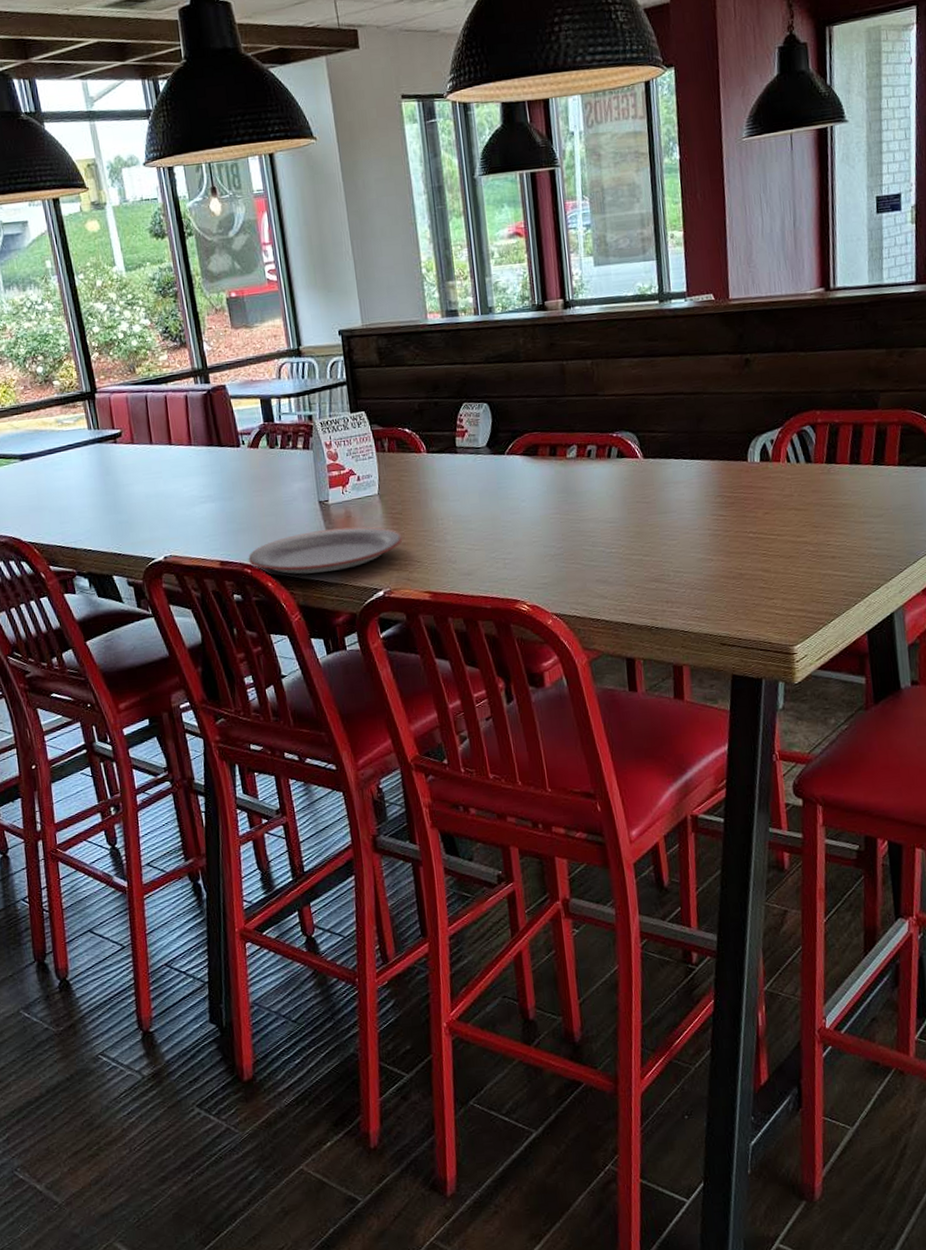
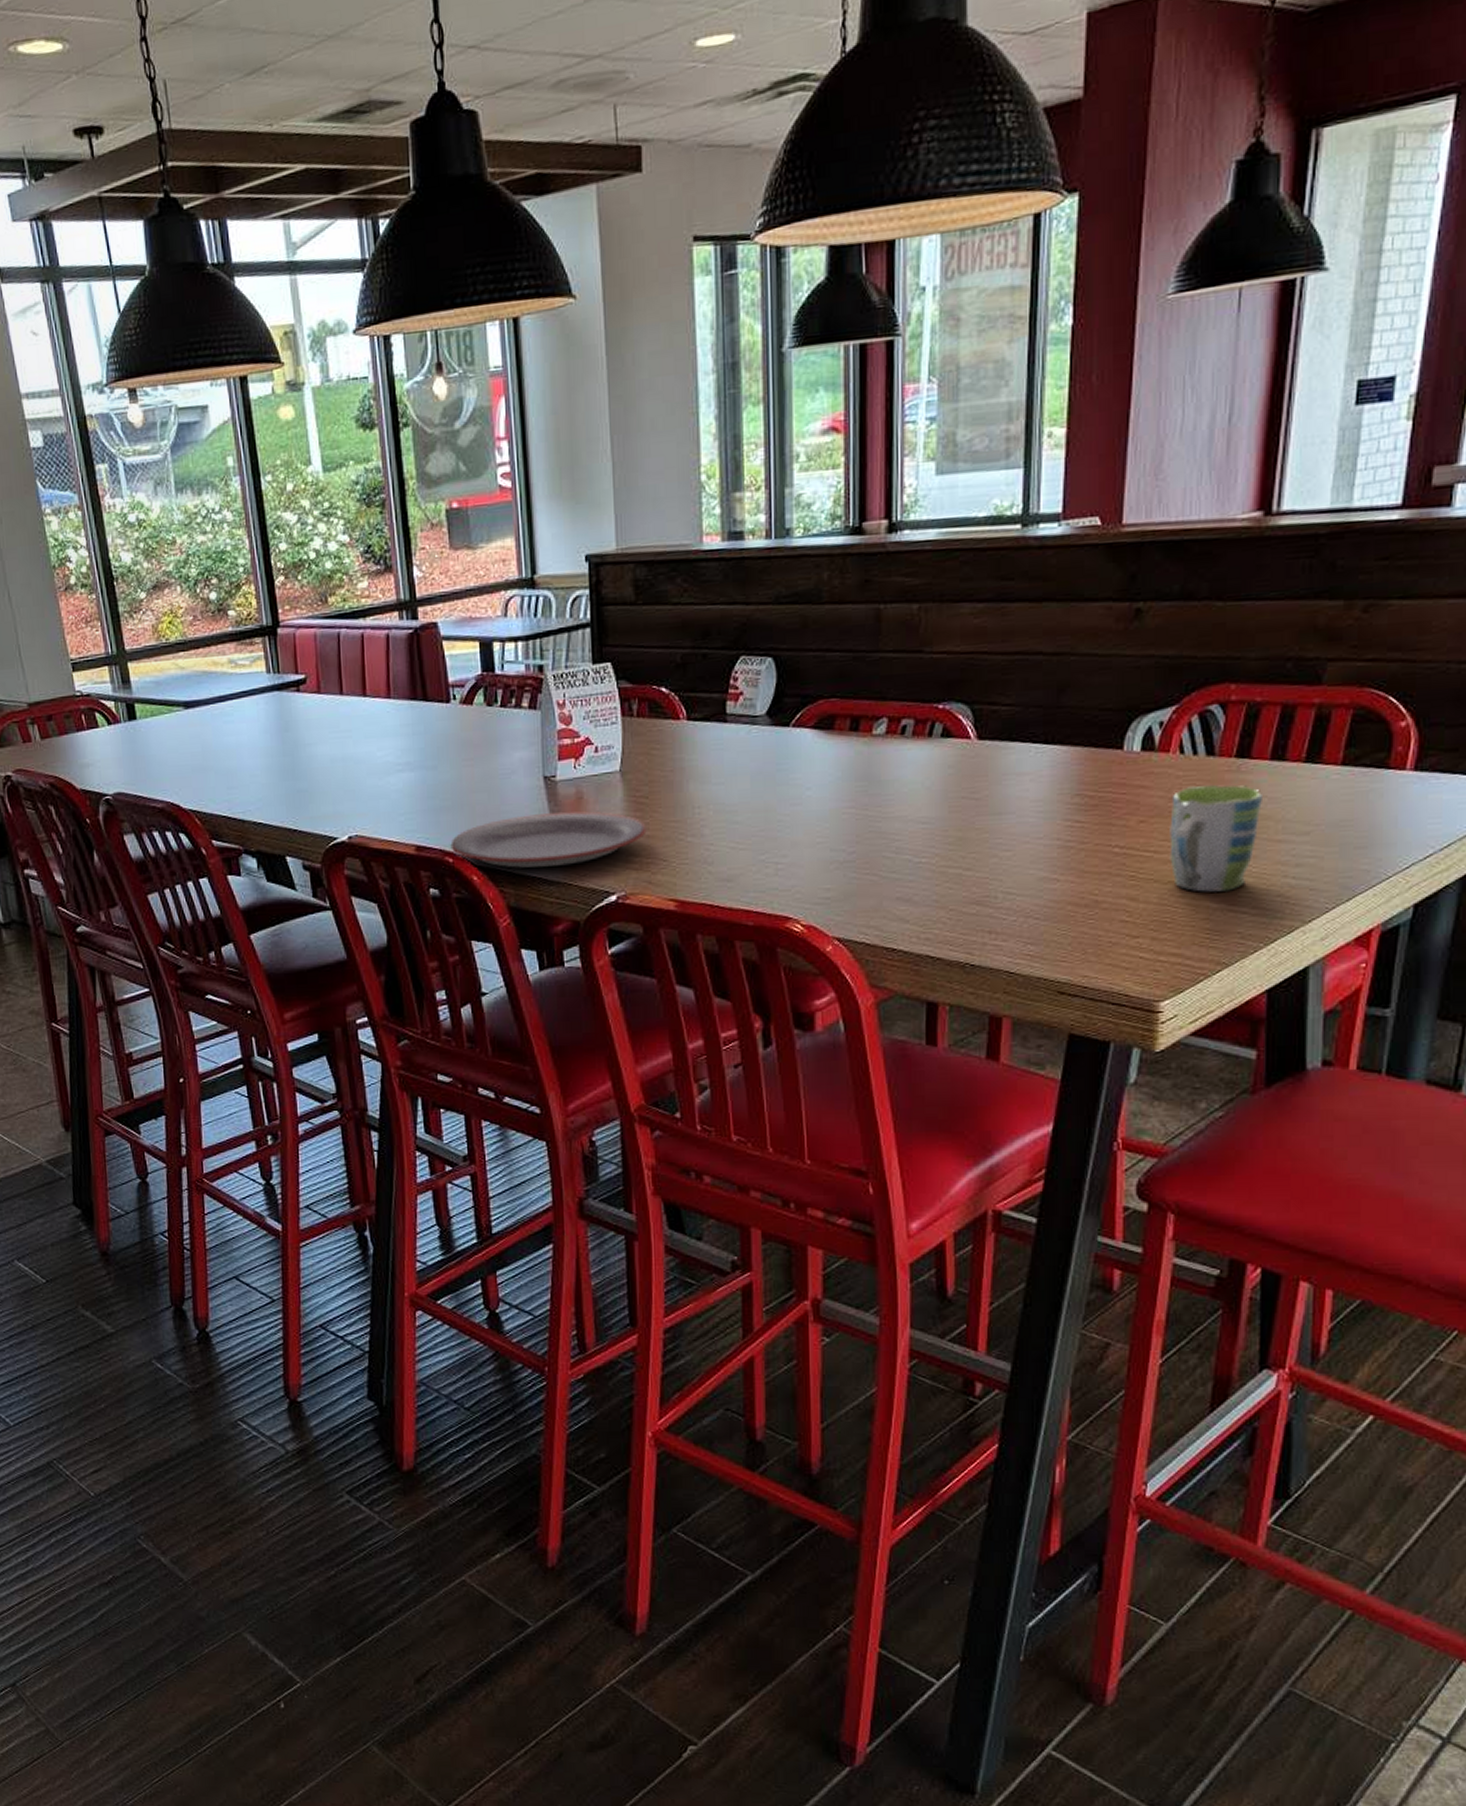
mug: none [785,483,848,563] -> present [1169,785,1262,892]

